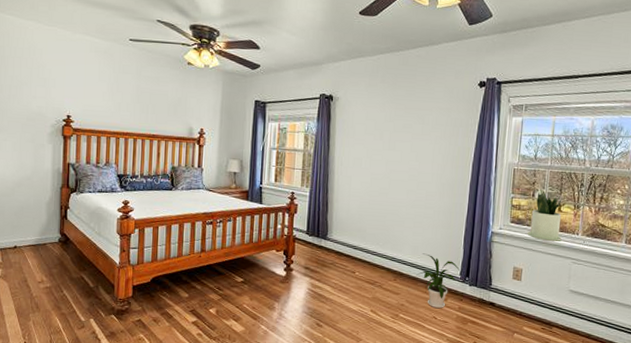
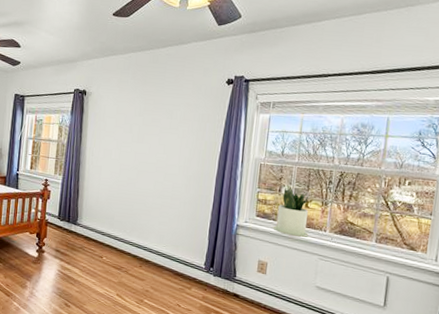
house plant: present [416,253,460,309] -> none [161,242,204,297]

